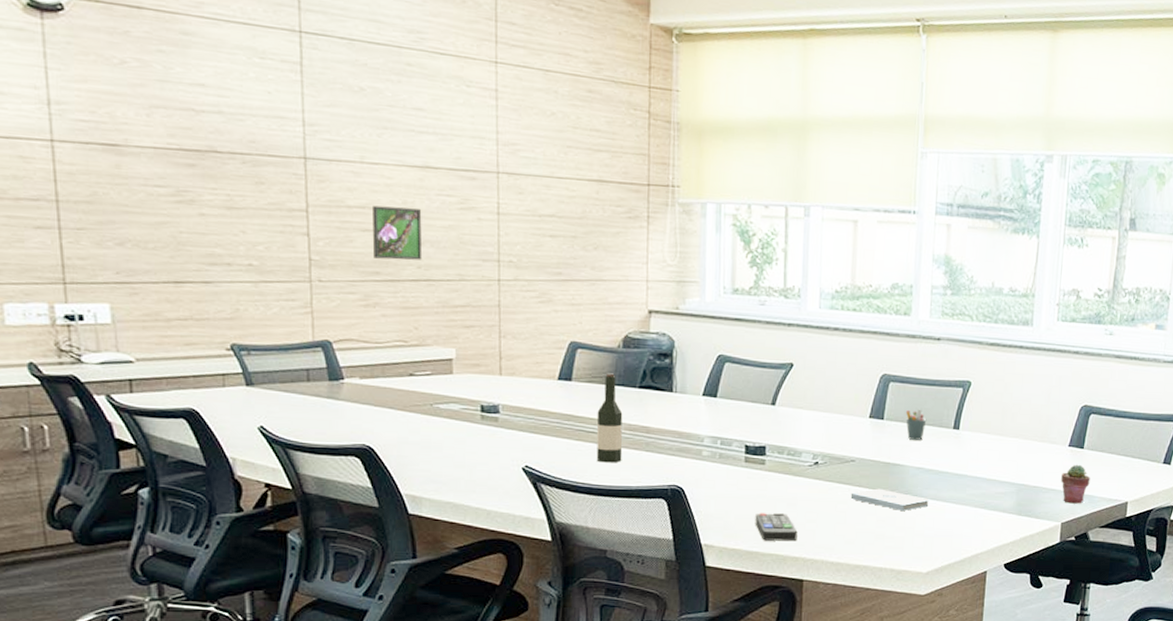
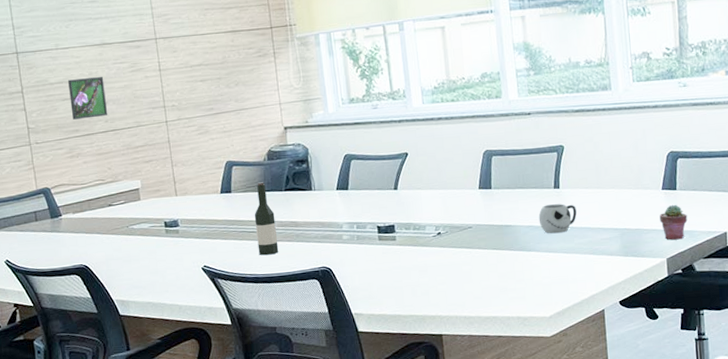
remote control: present [755,513,798,541] -> none [394,279,432,305]
notepad: present [850,488,929,511] -> none [472,248,543,265]
pen holder: present [906,409,927,440] -> none [510,175,529,203]
mug: none [931,446,974,481] -> present [538,203,577,234]

